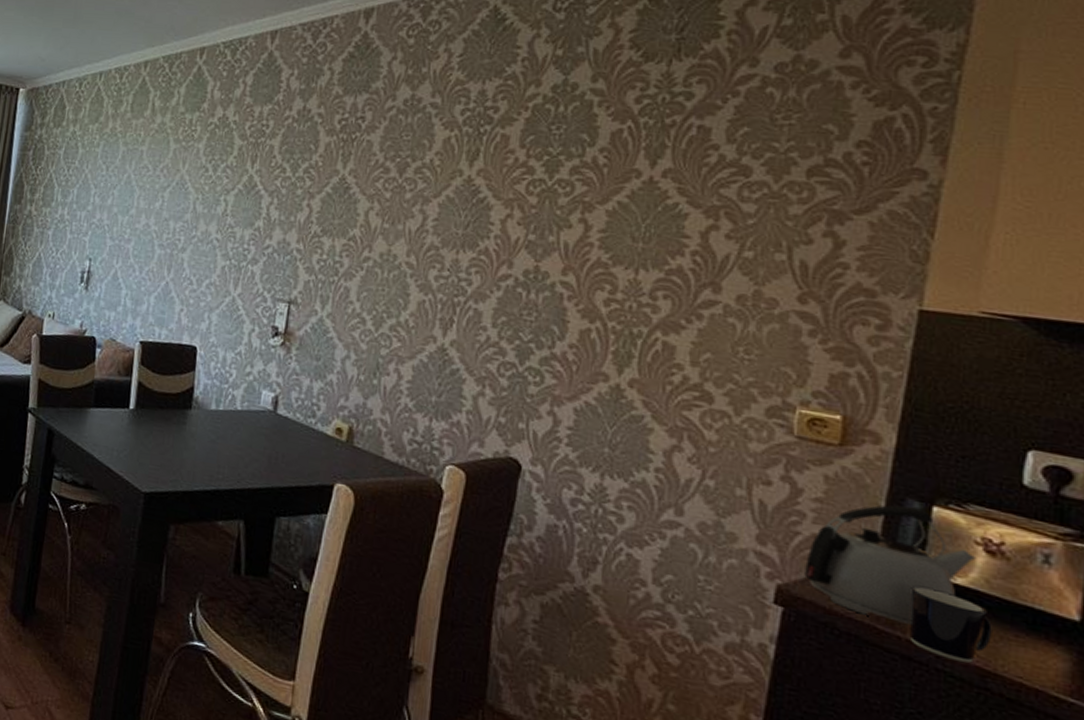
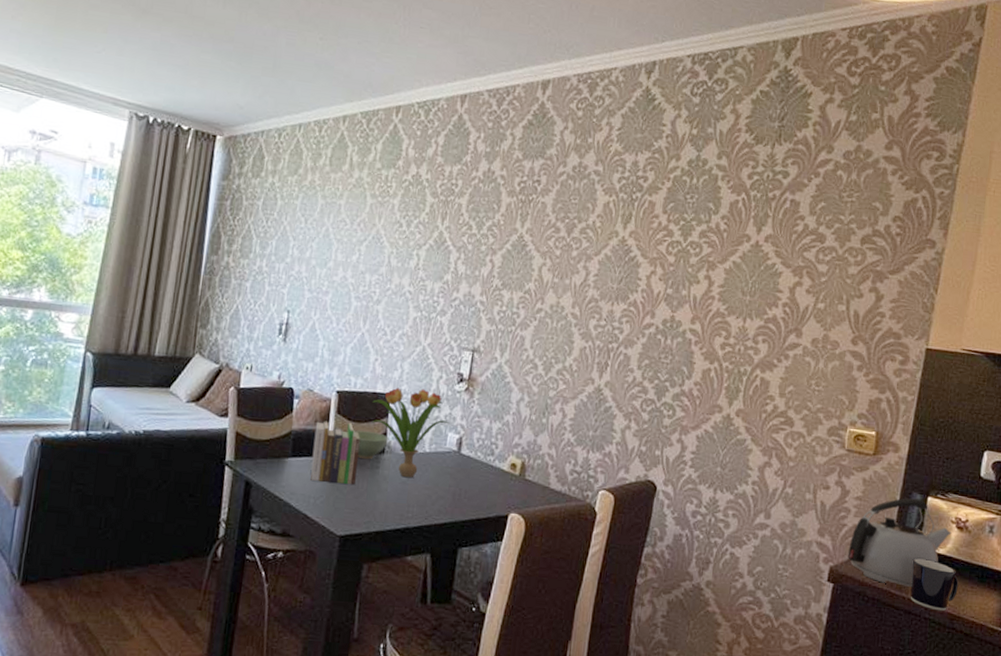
books: none [113,372,166,440] -> present [310,421,360,485]
bowl: none [159,383,196,415] -> present [355,430,388,460]
flower arrangement: none [177,339,264,437] -> present [371,387,450,478]

